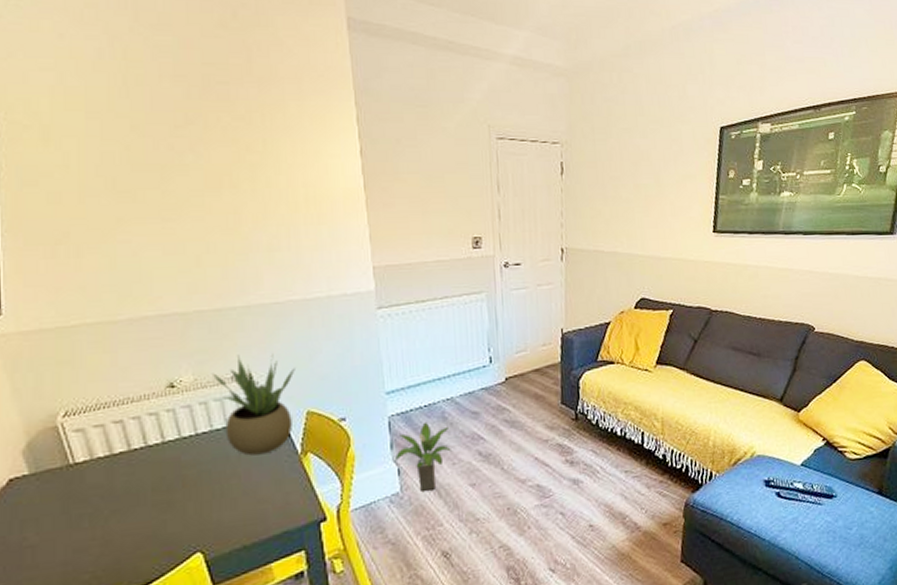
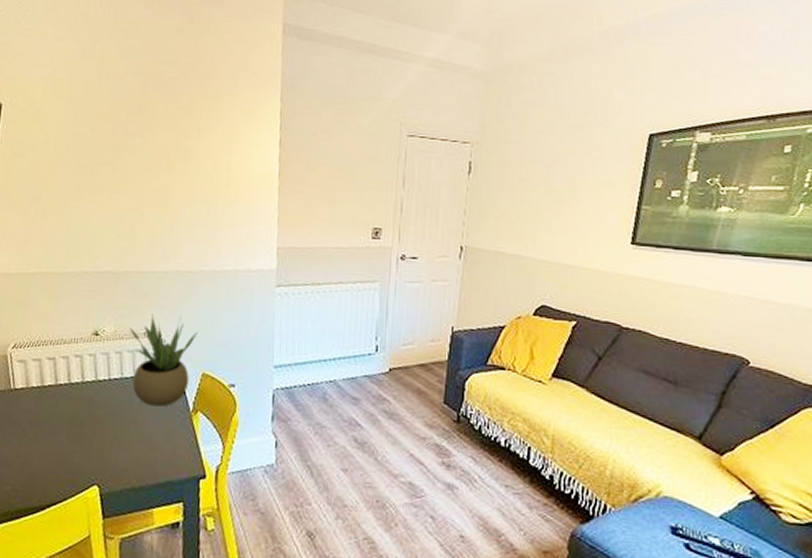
potted plant: present [395,421,453,491] -> none [275,400,330,468]

